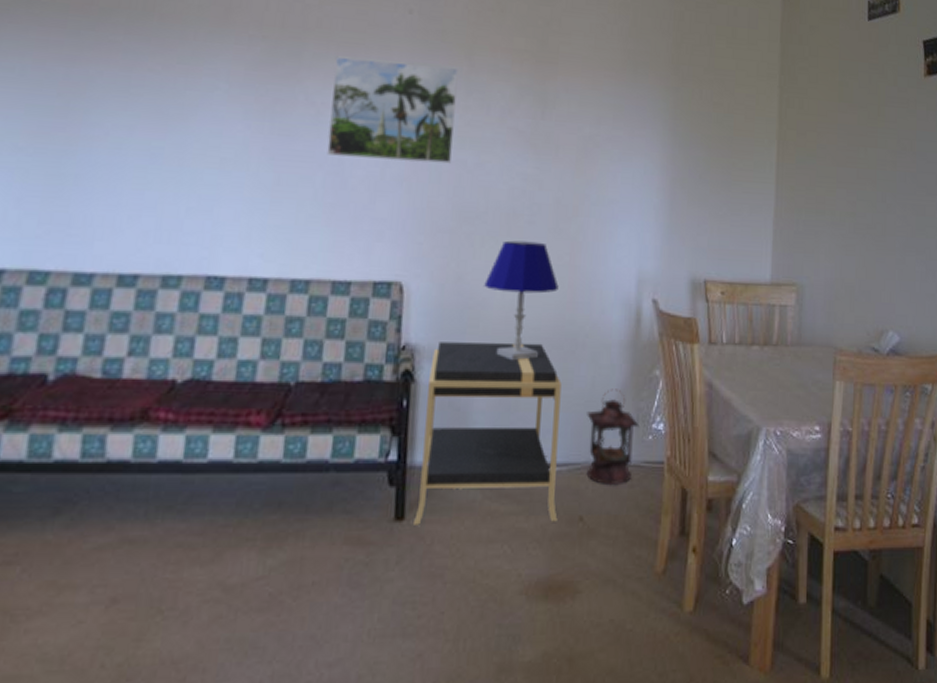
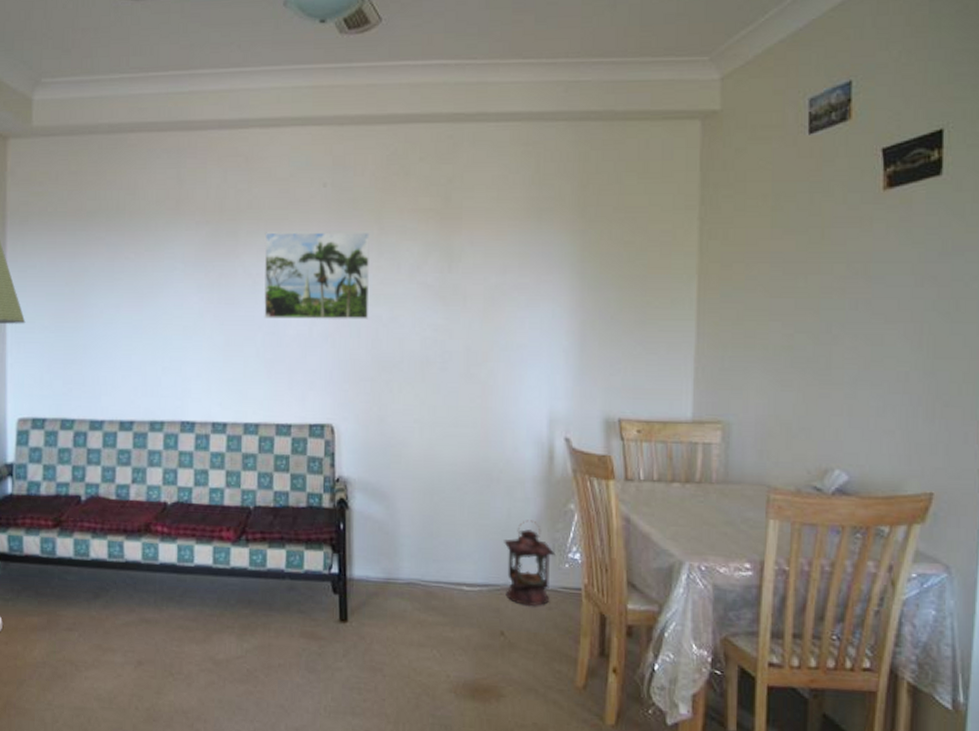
nightstand: present [414,342,562,525] -> none [355,475,480,634]
table lamp: present [484,240,559,360] -> none [404,386,472,492]

